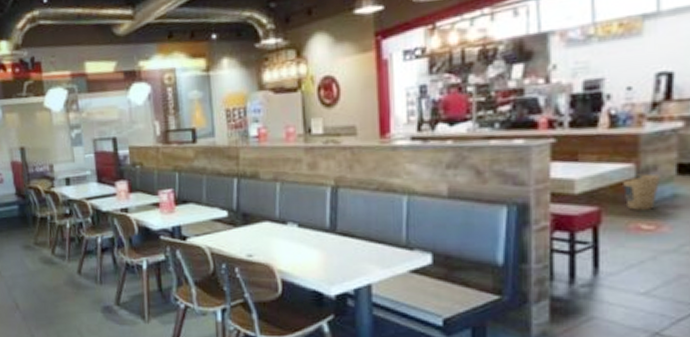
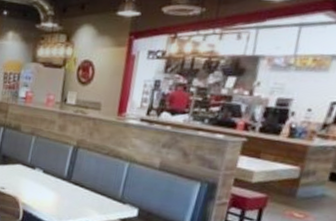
trash can: present [621,173,662,212] -> none [287,175,317,204]

